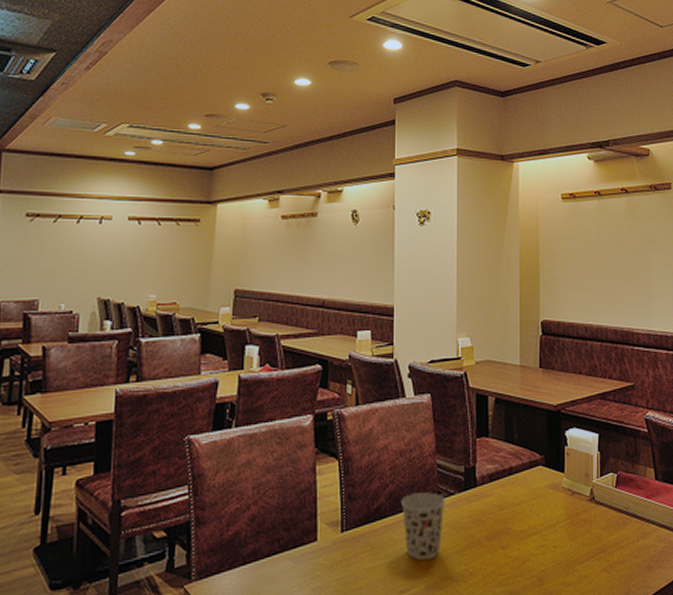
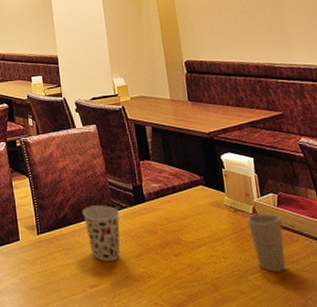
cup: none [582,496,617,559] -> present [246,214,287,272]

